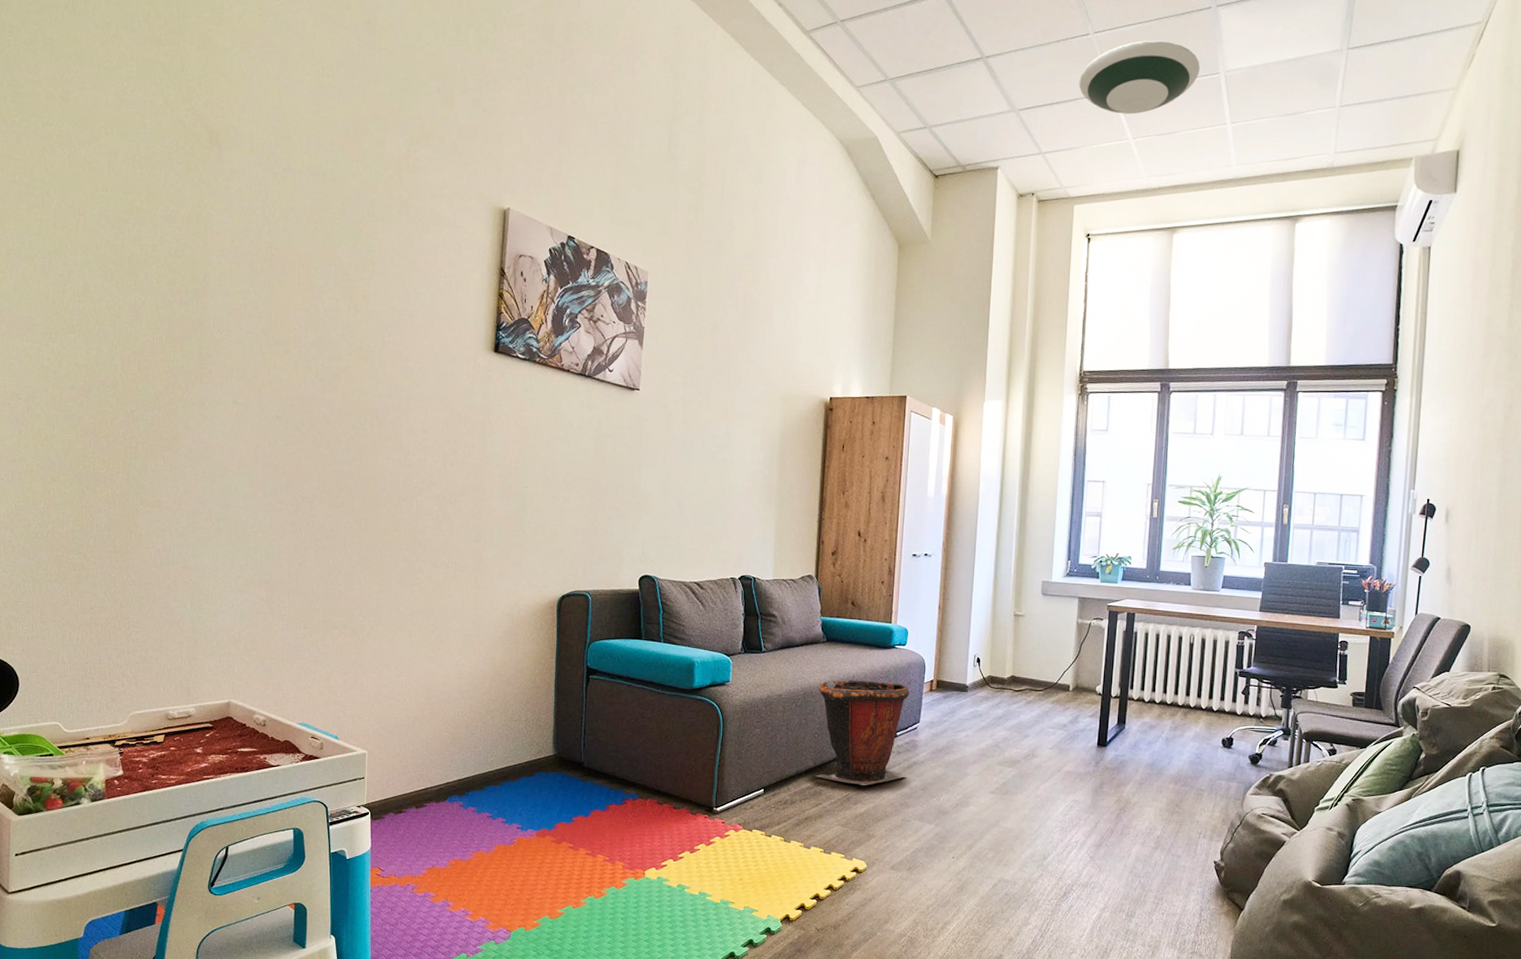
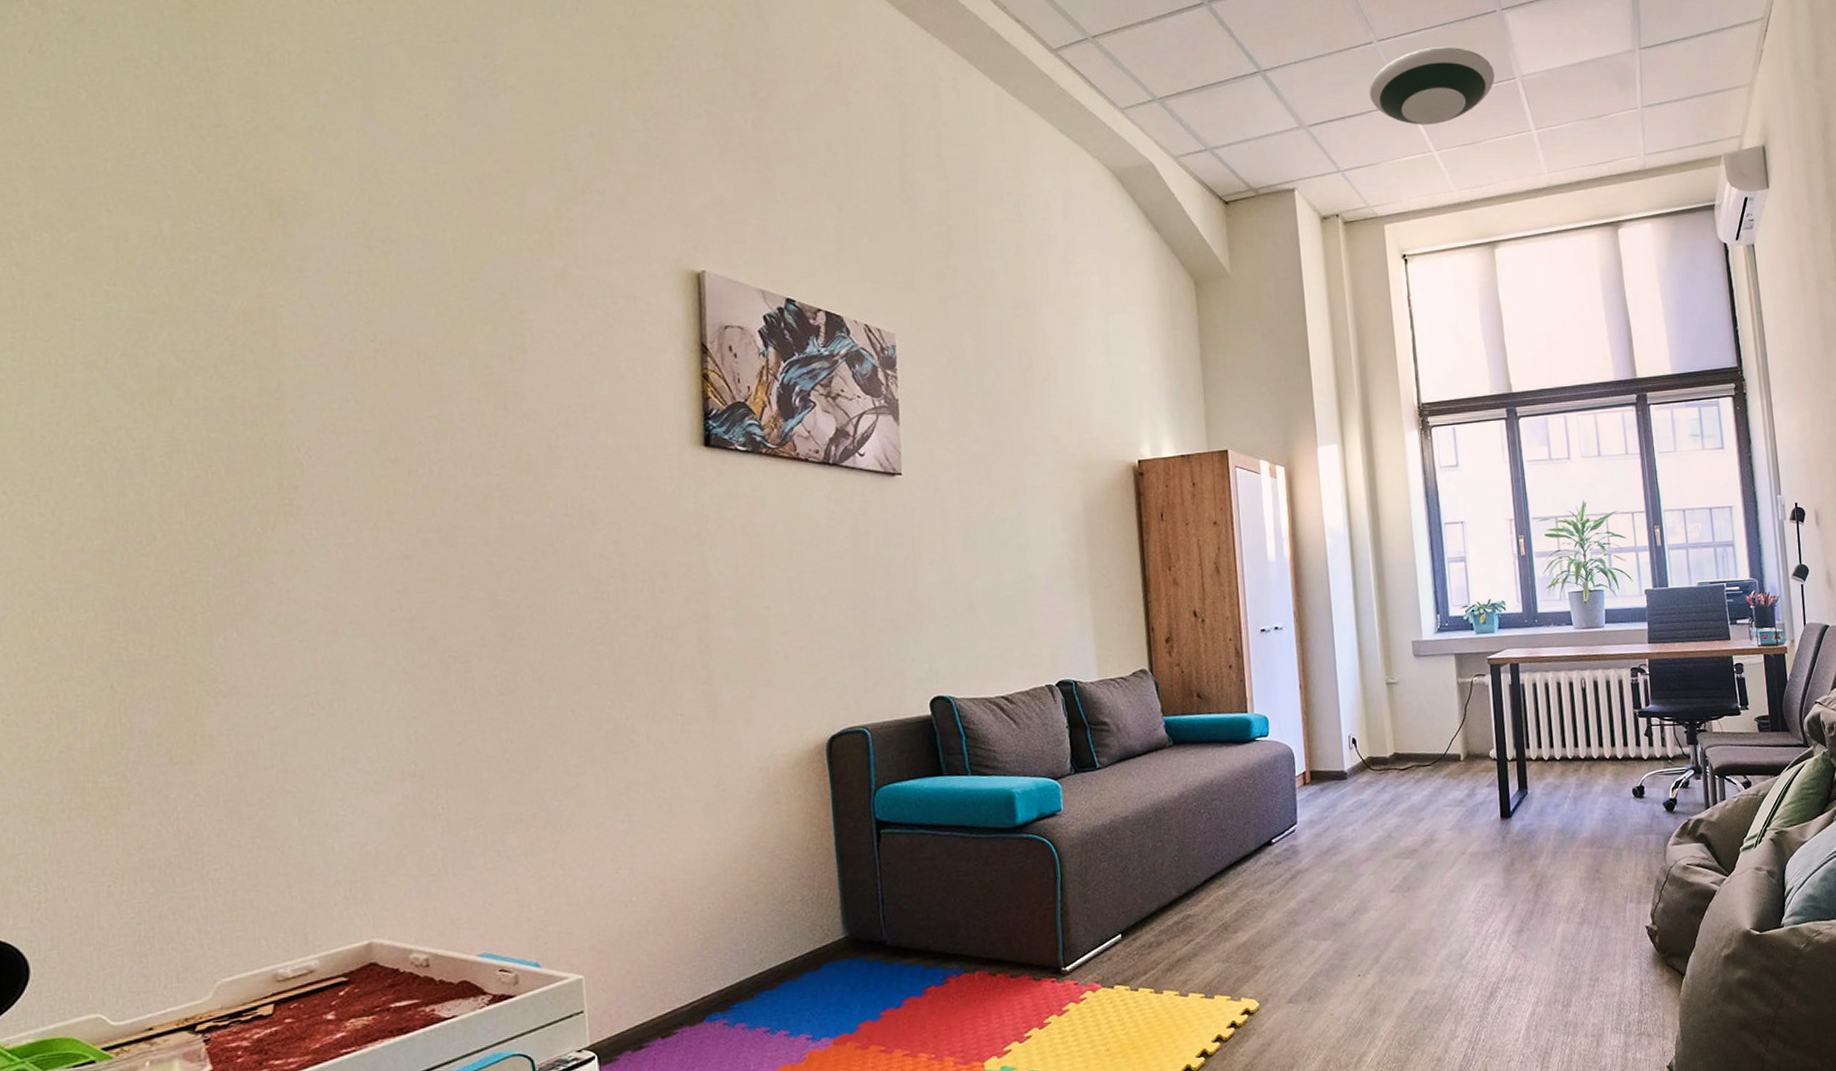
waste bin: present [815,679,911,785] -> none [1171,776,1292,910]

